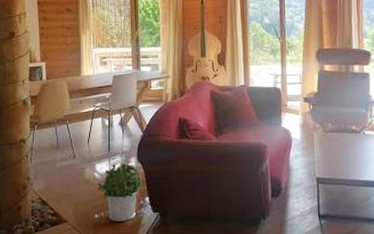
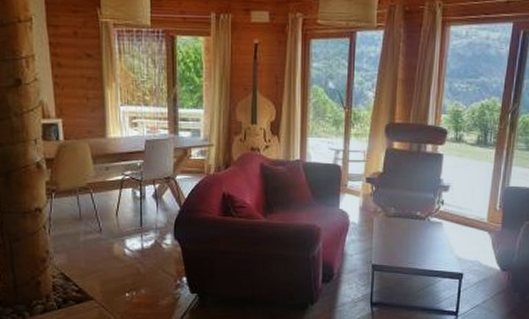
potted plant: present [98,163,142,222] -> none [128,239,179,301]

